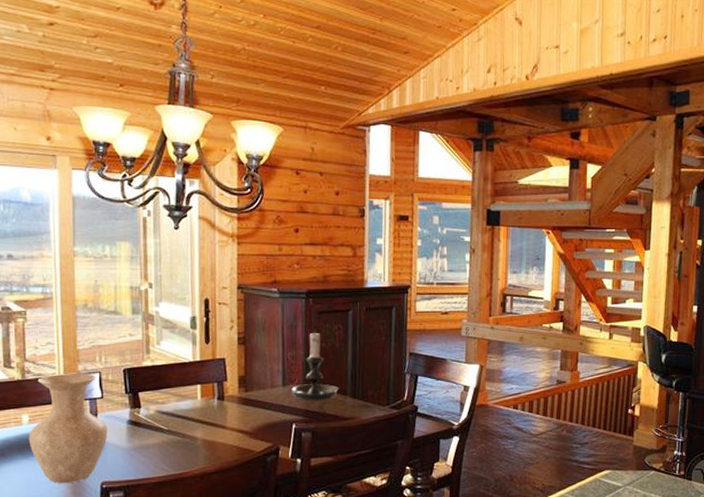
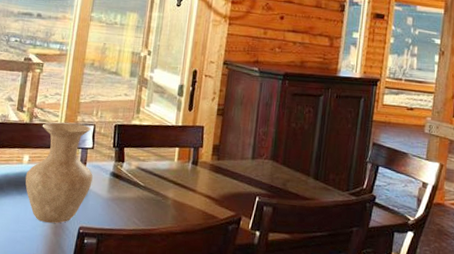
candle holder: present [290,328,339,402] -> none [258,109,303,179]

